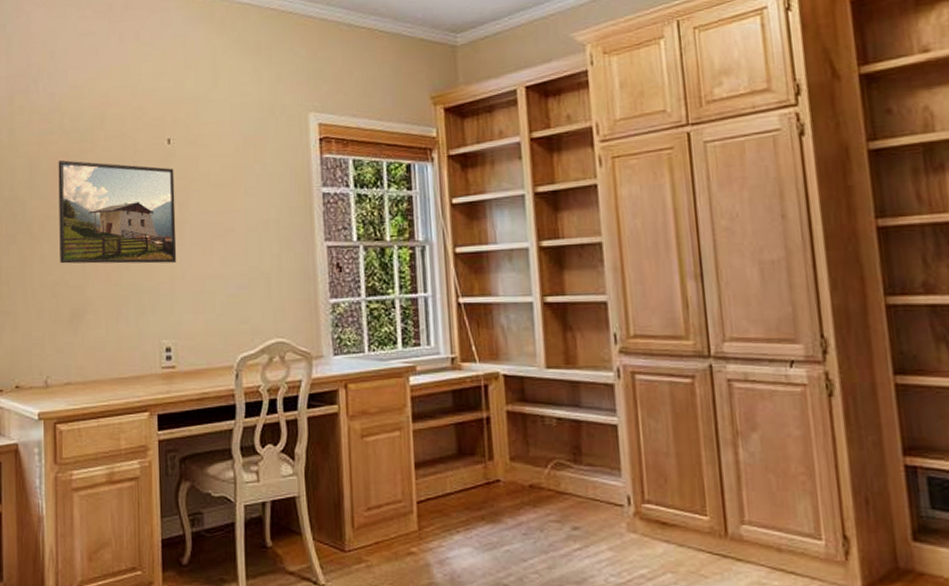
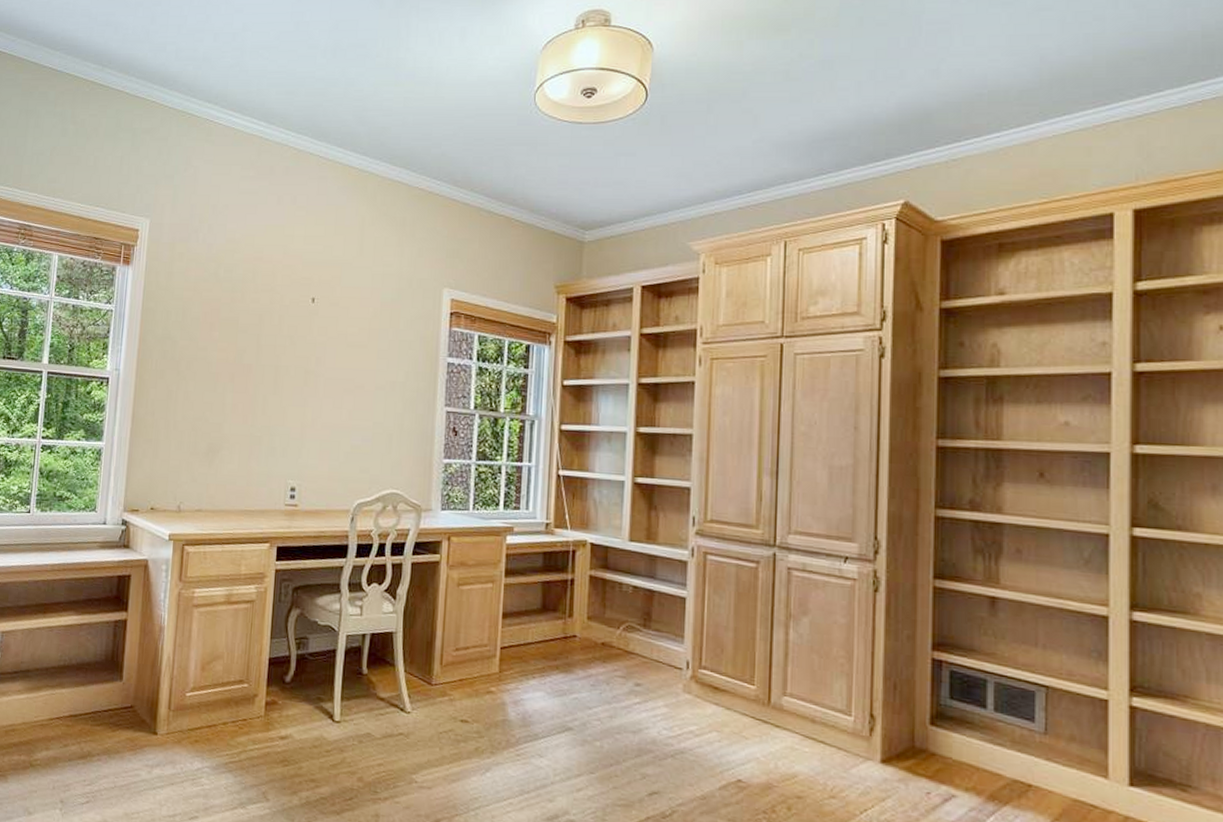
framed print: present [58,160,177,264] -> none [202,307,315,411]

